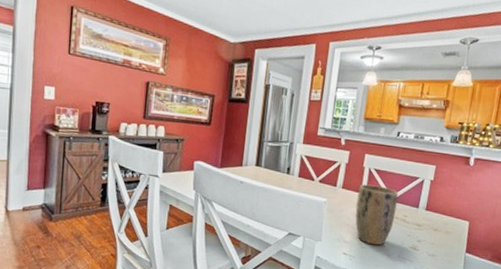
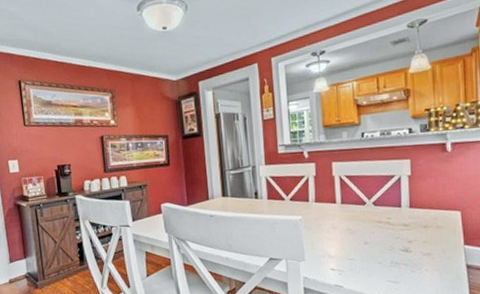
plant pot: present [355,184,399,246] -> none [332,192,378,255]

